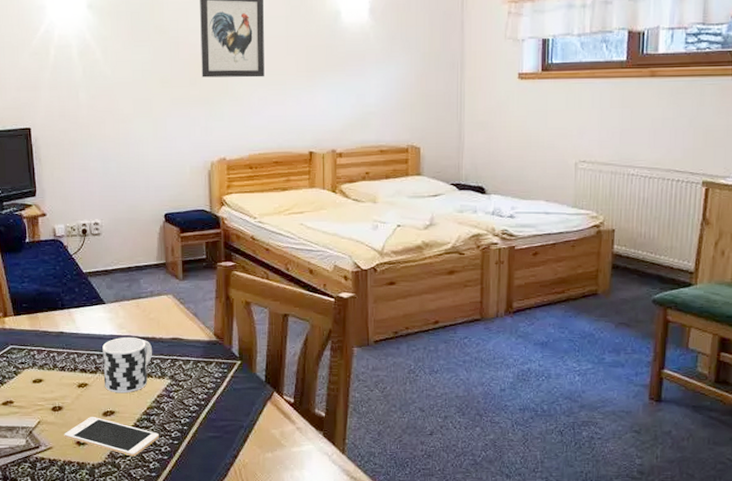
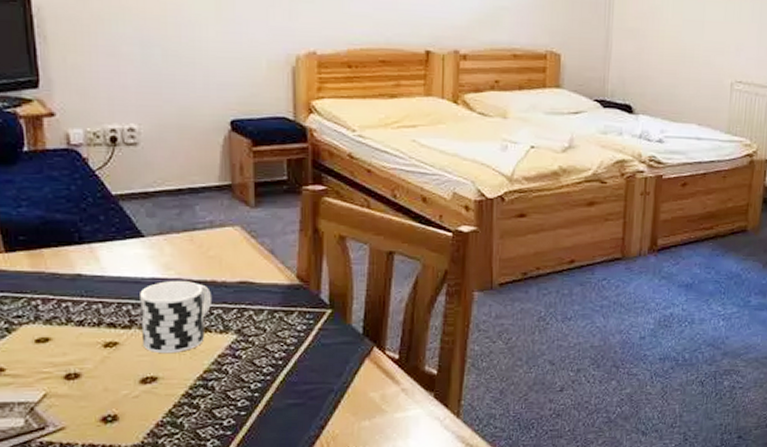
cell phone: present [64,417,159,457] -> none [82,385,220,434]

